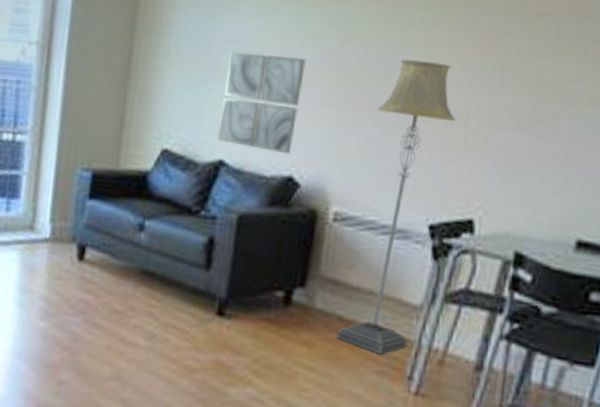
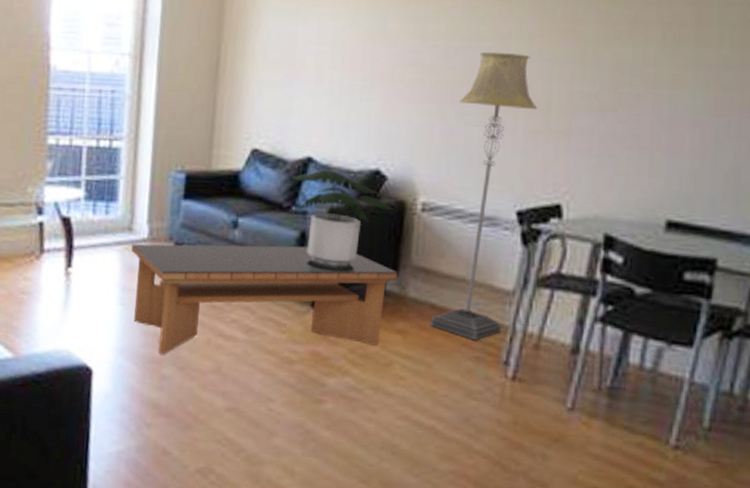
coffee table: none [32,243,306,358] -> present [131,243,398,354]
potted plant: none [201,173,306,274] -> present [291,169,395,266]
wall art: present [216,51,306,155] -> none [304,53,387,149]

